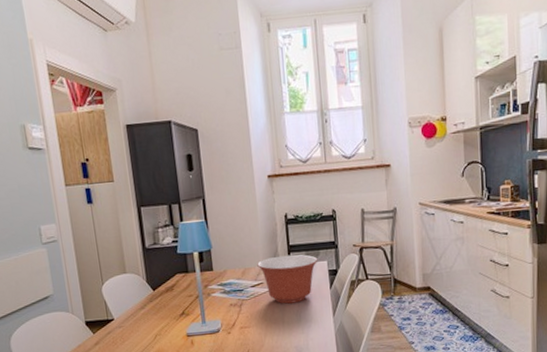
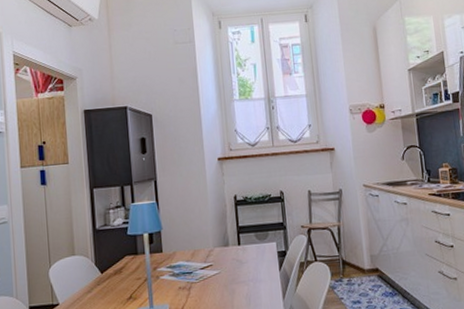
mixing bowl: present [257,254,318,304] -> none [207,235,267,287]

